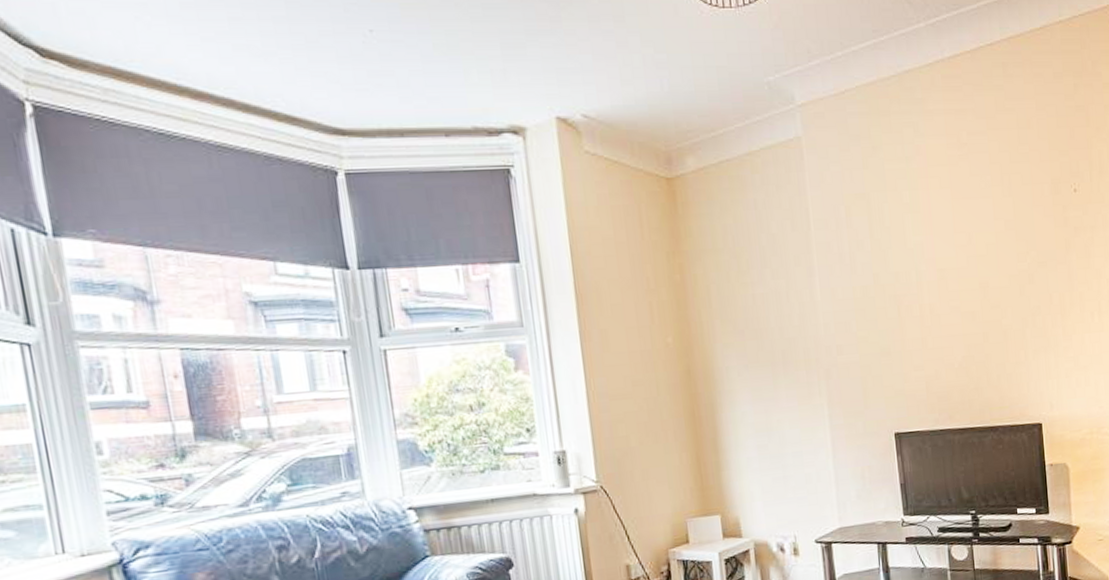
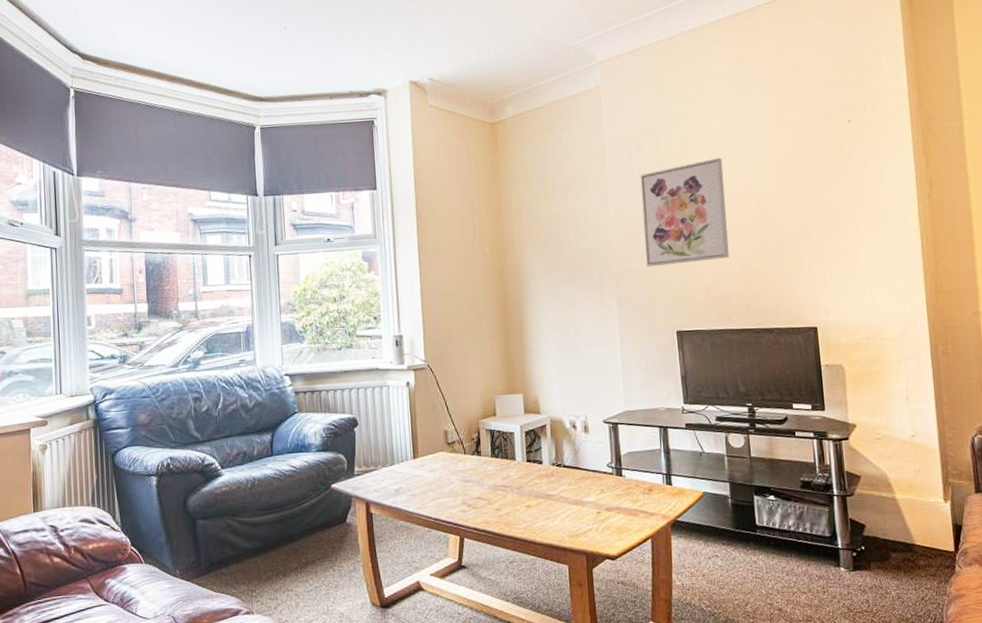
wall art: none [850,229,951,360] -> present [640,157,729,267]

